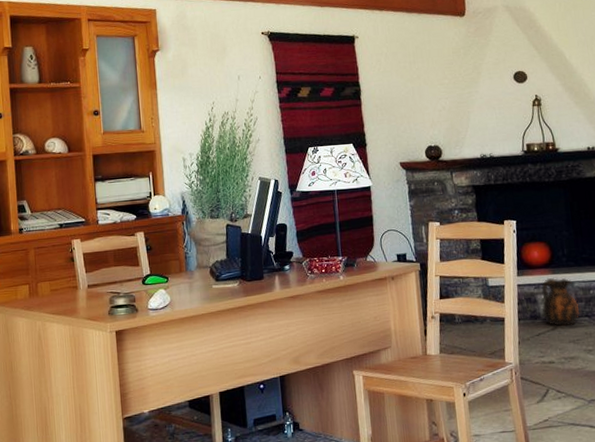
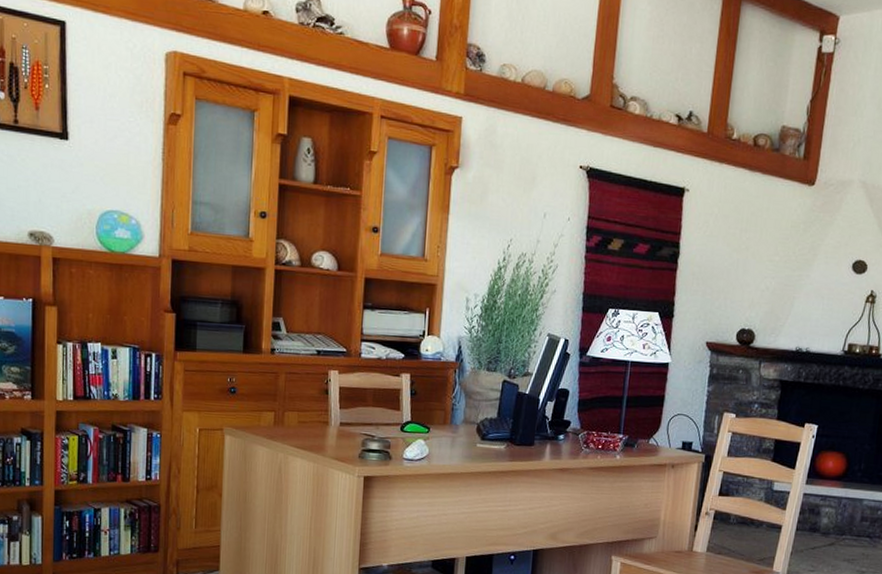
ceramic jug: present [541,277,580,327] -> none [822,490,863,544]

